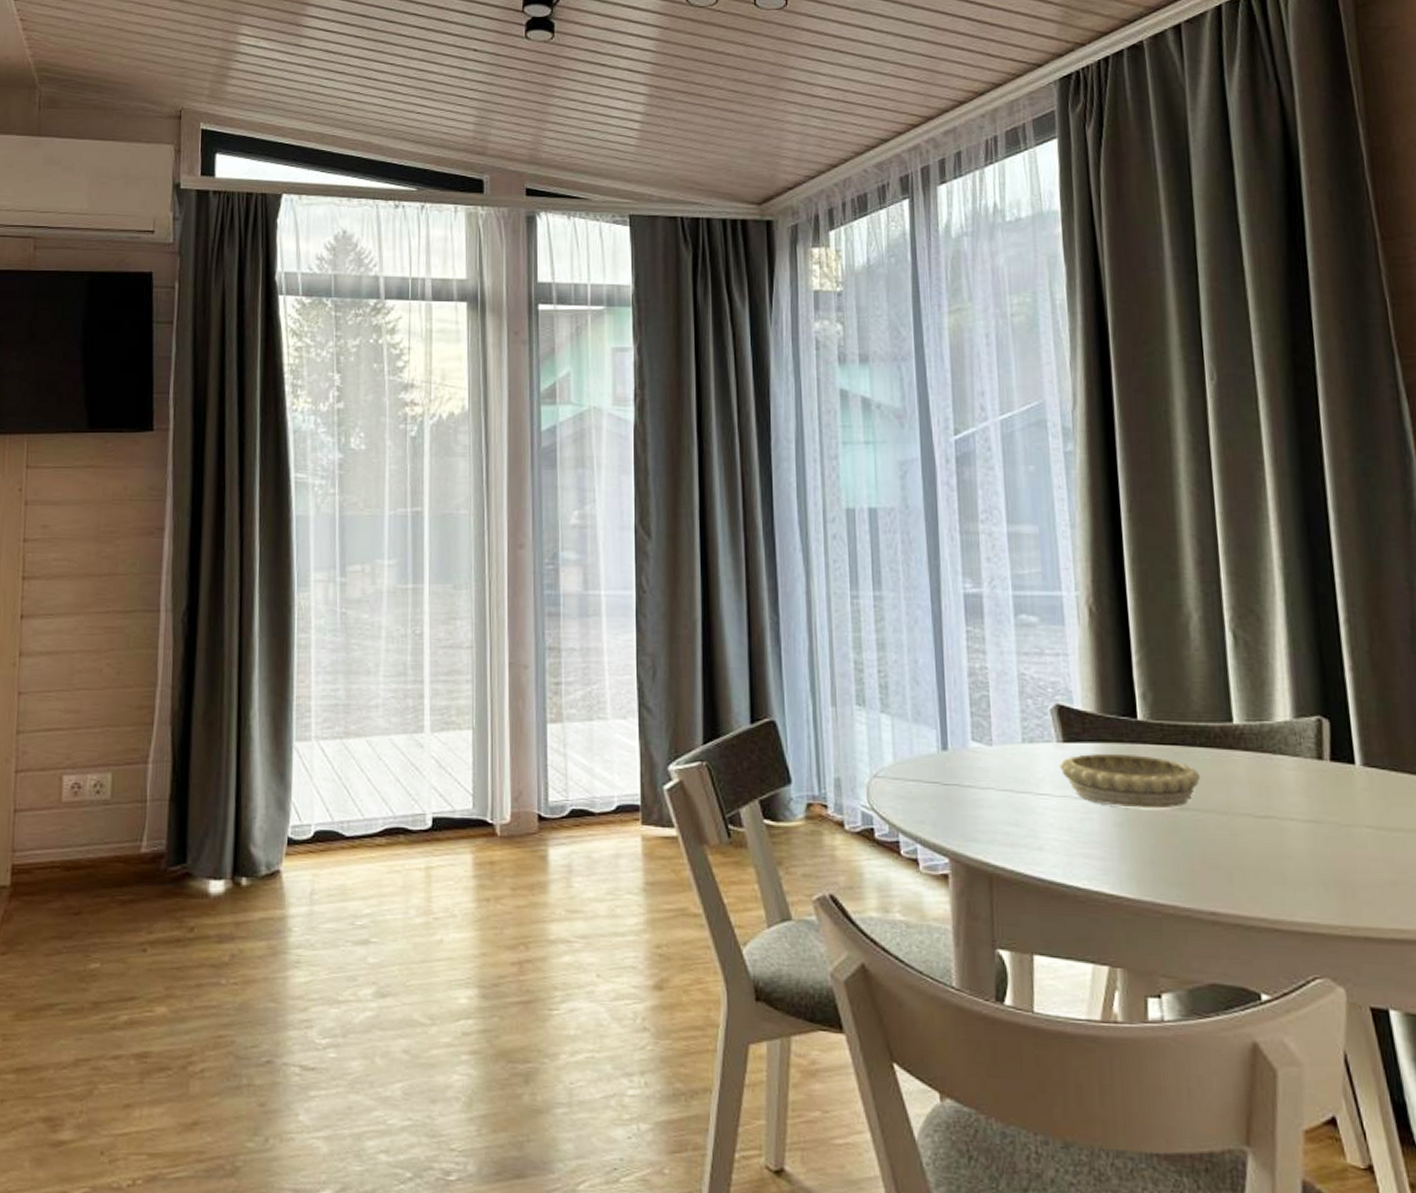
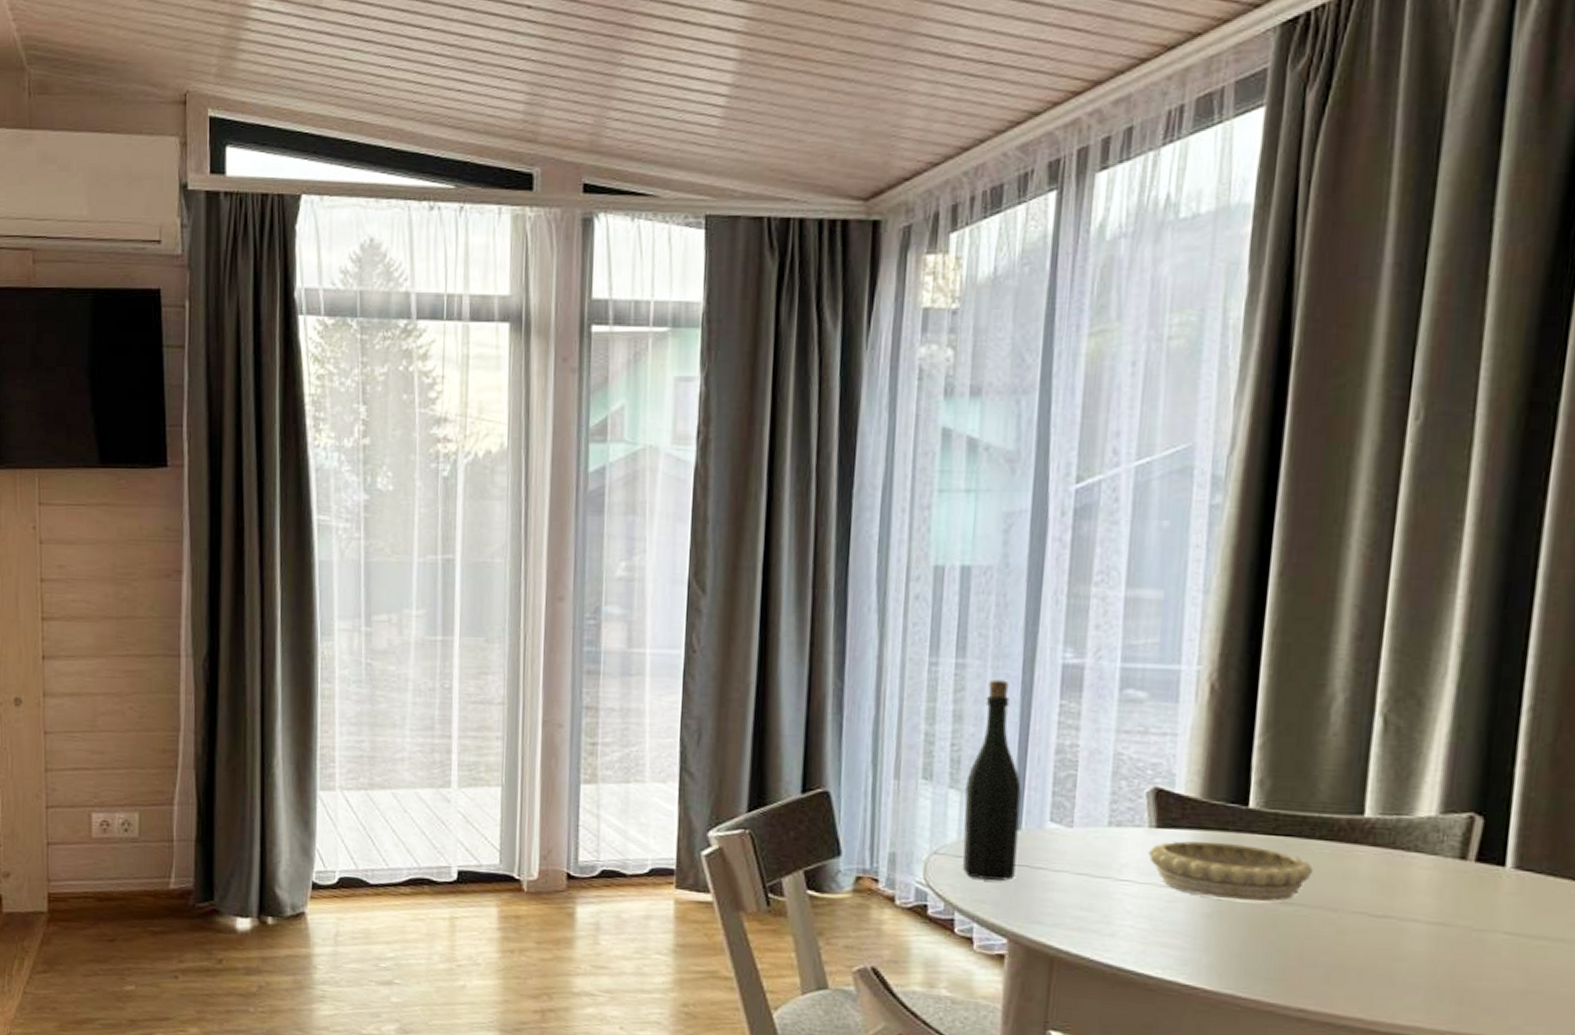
bottle: none [895,610,948,800] -> present [963,679,1022,881]

